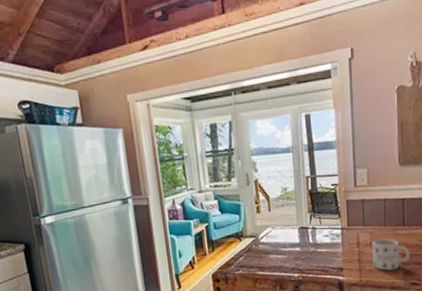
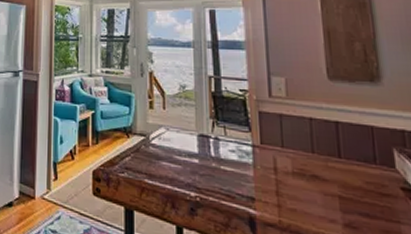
mug: present [371,238,410,271] -> none [294,168,352,217]

